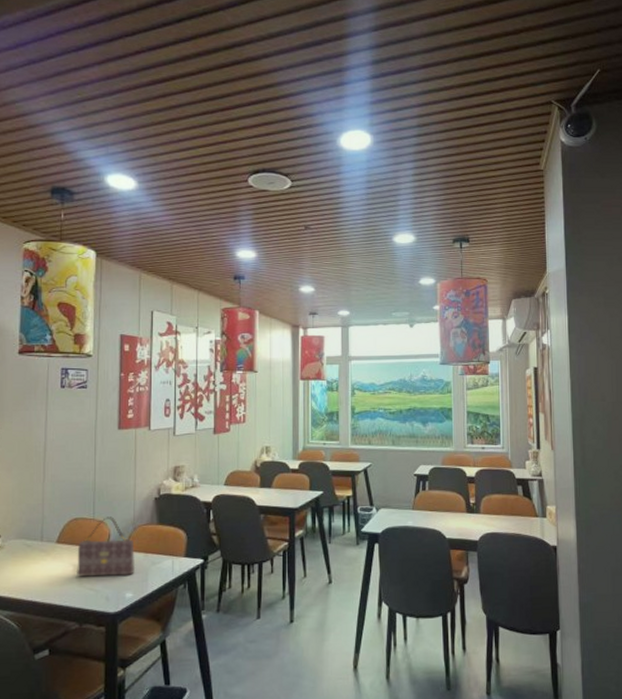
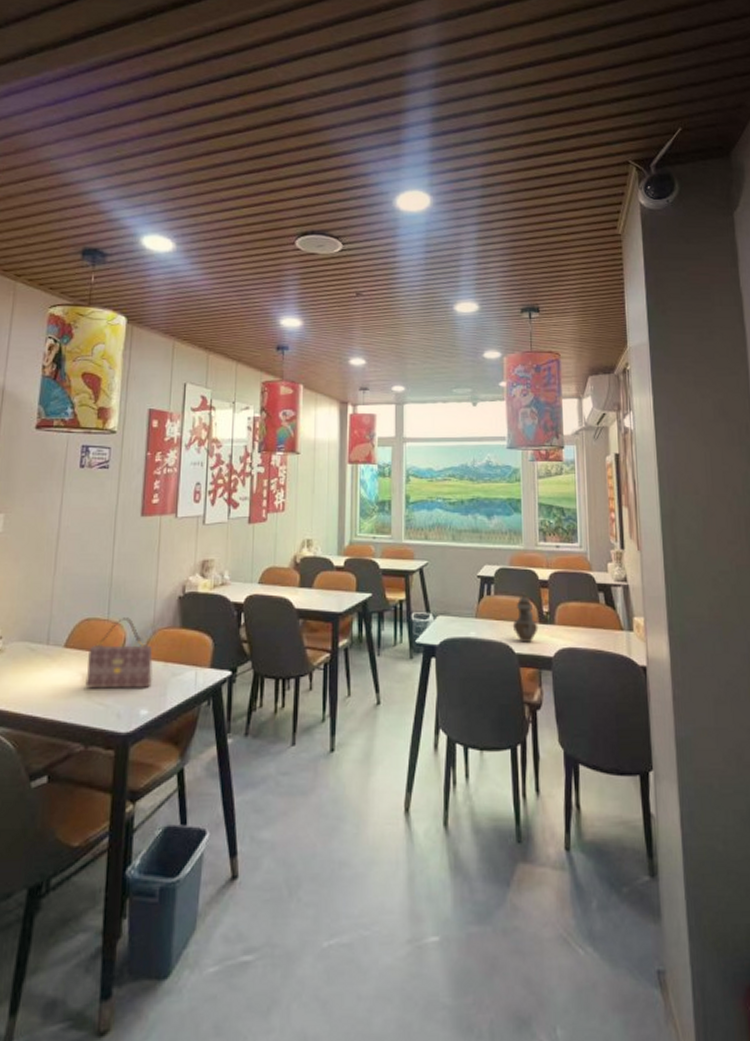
teapot: none [444,486,466,529] -> present [512,591,539,642]

